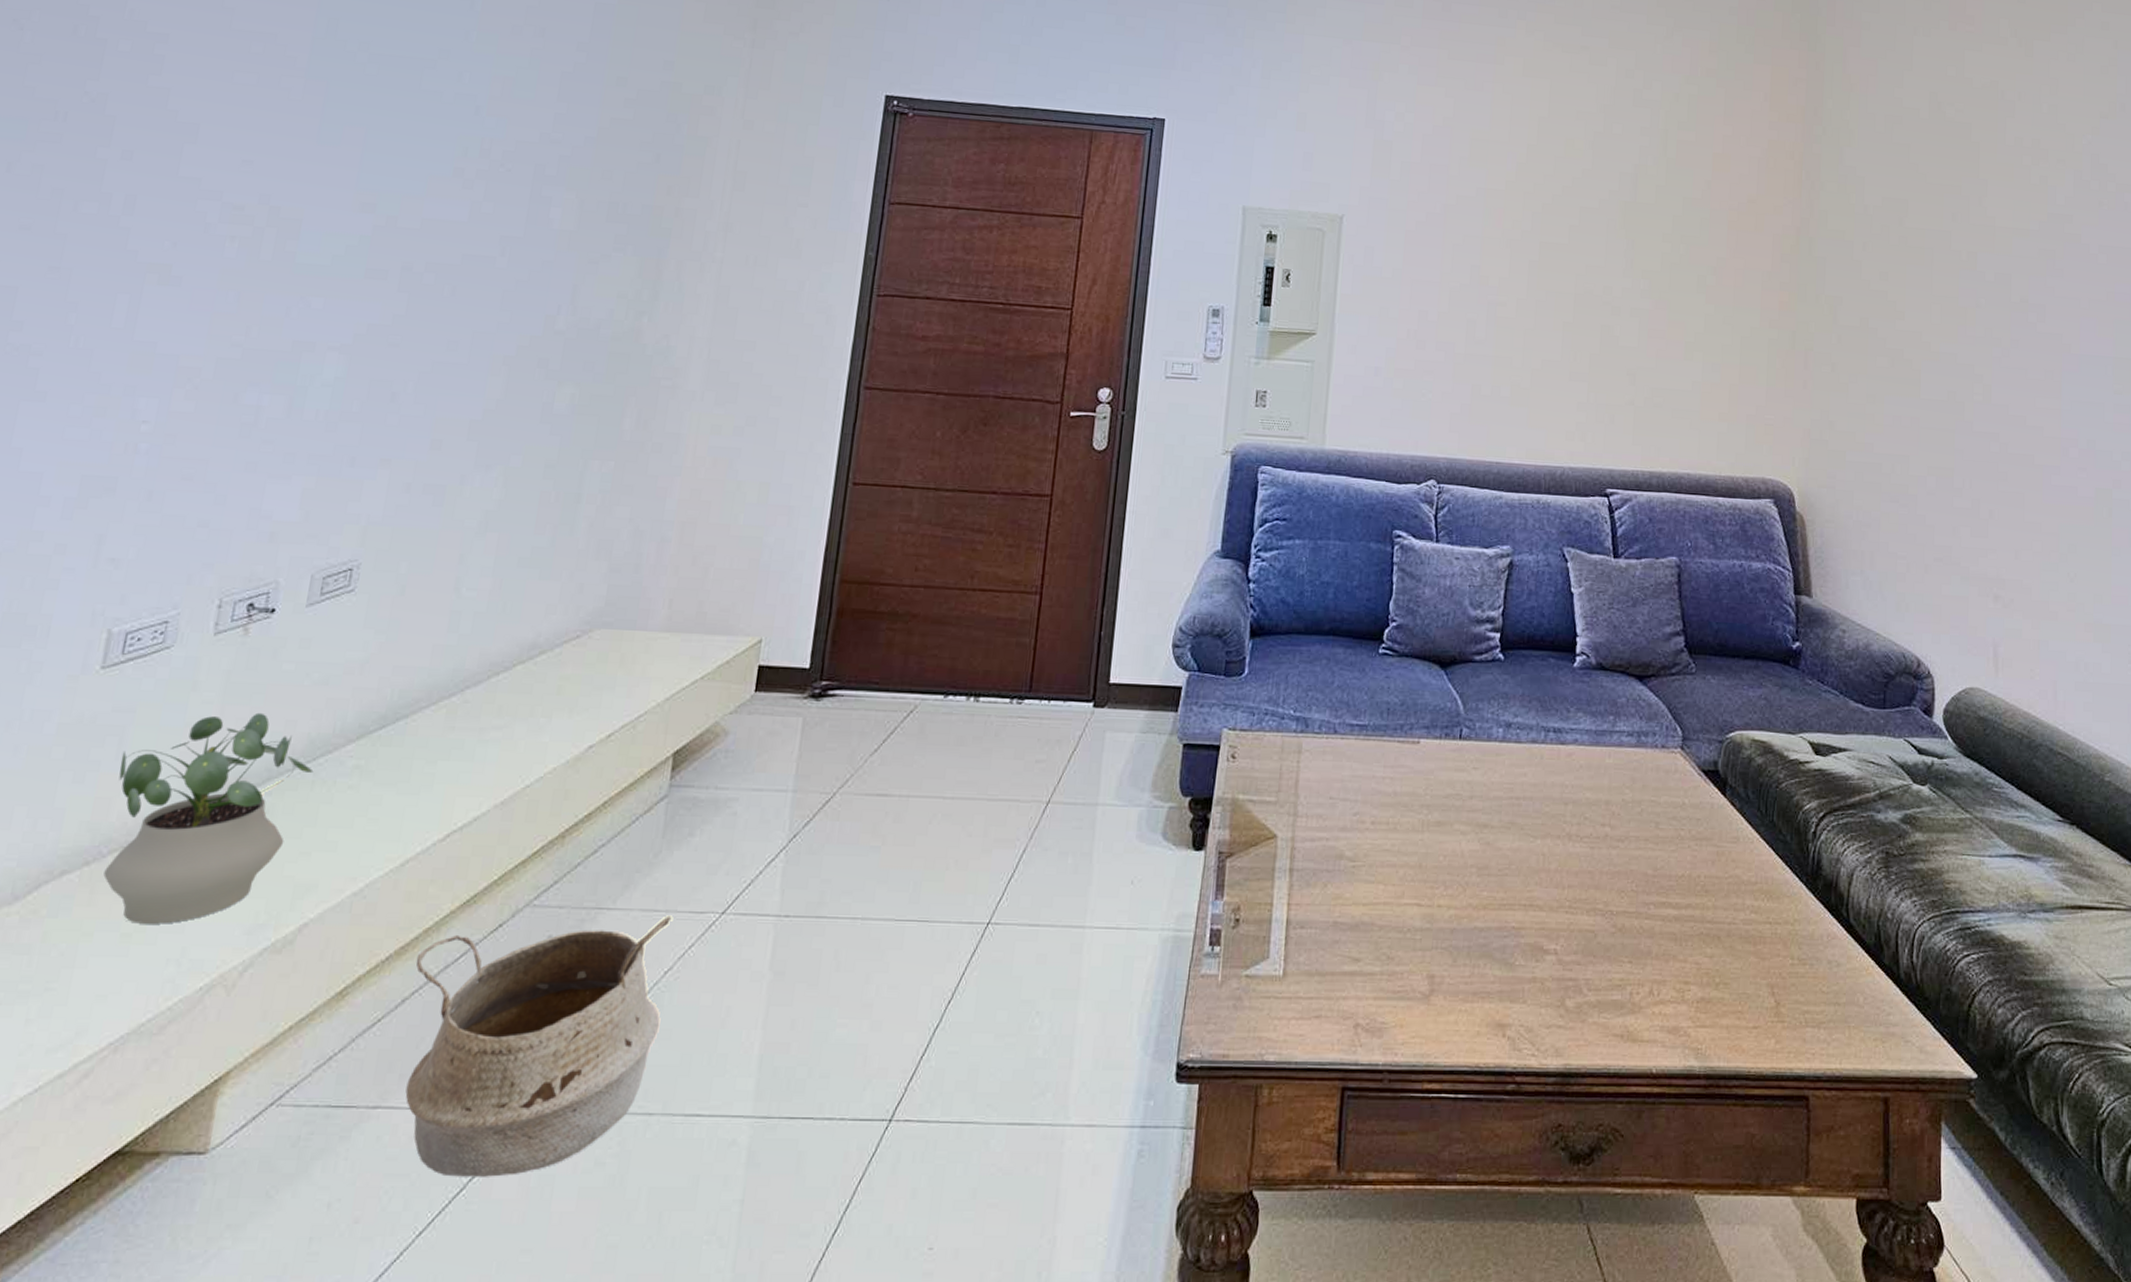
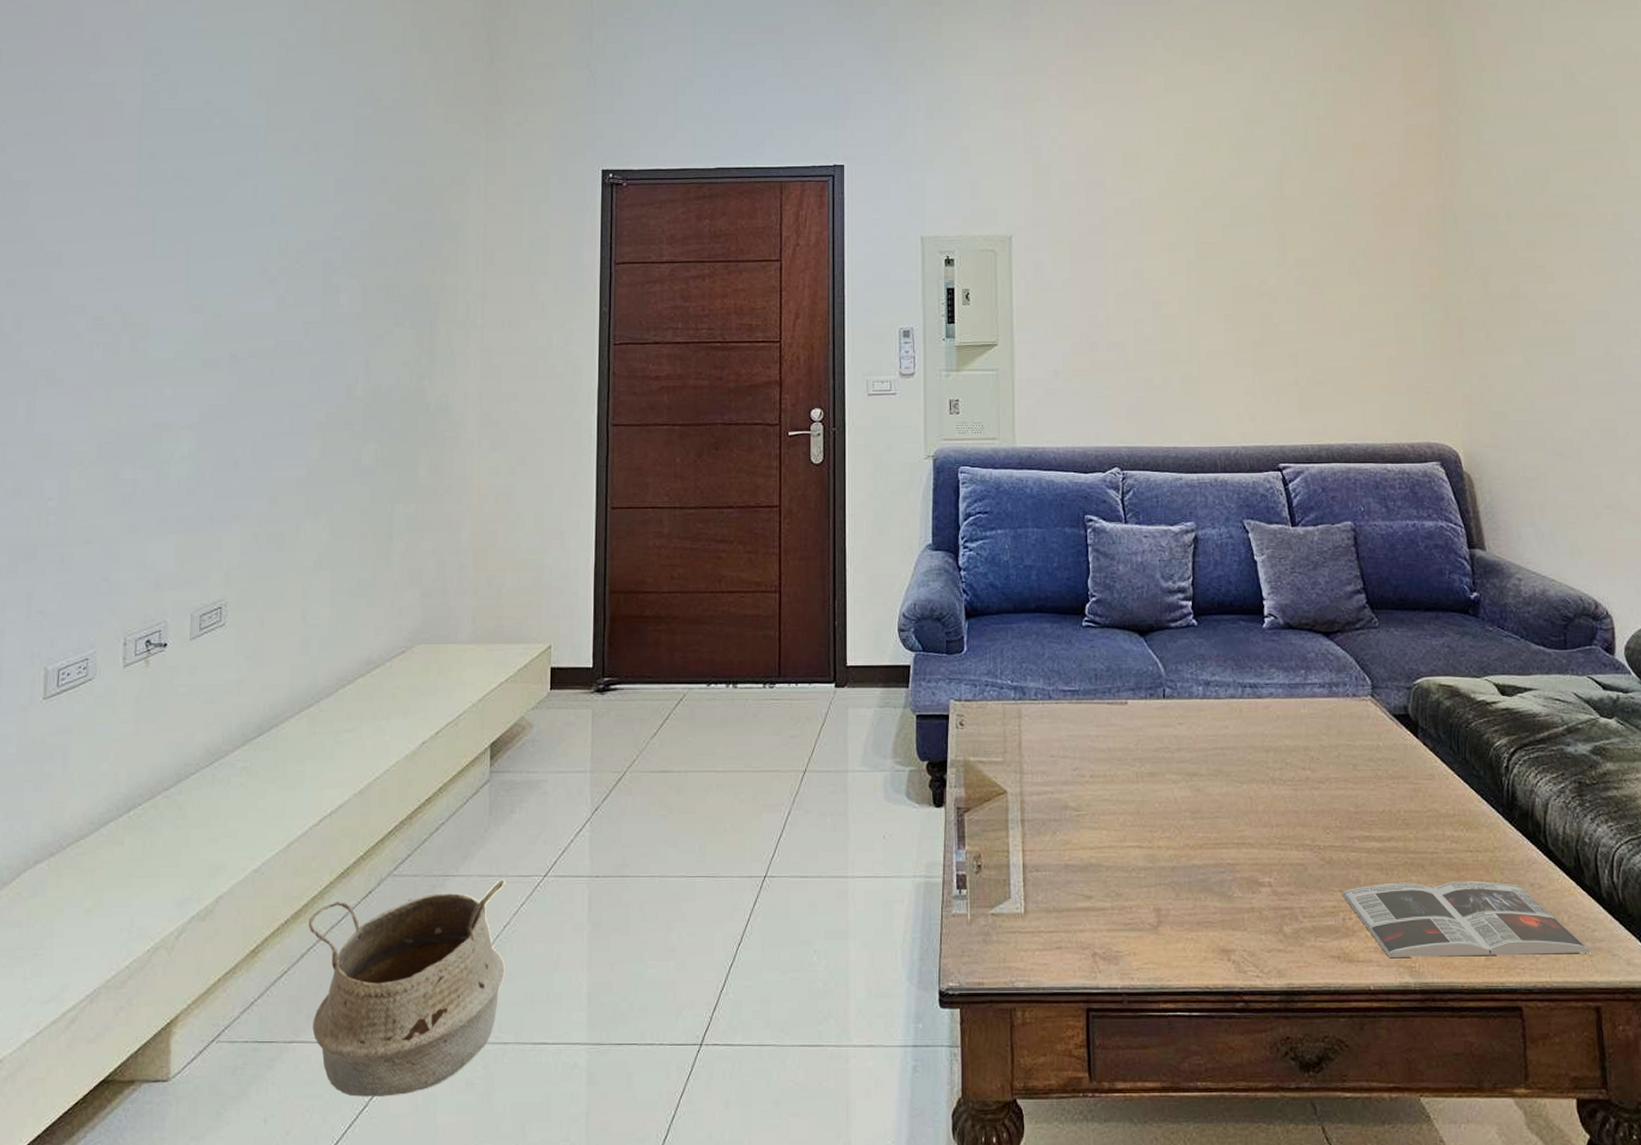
potted plant: present [103,712,314,924] -> none [66,728,212,901]
magazine: none [1631,954,1885,1039] -> present [1342,880,1592,957]

